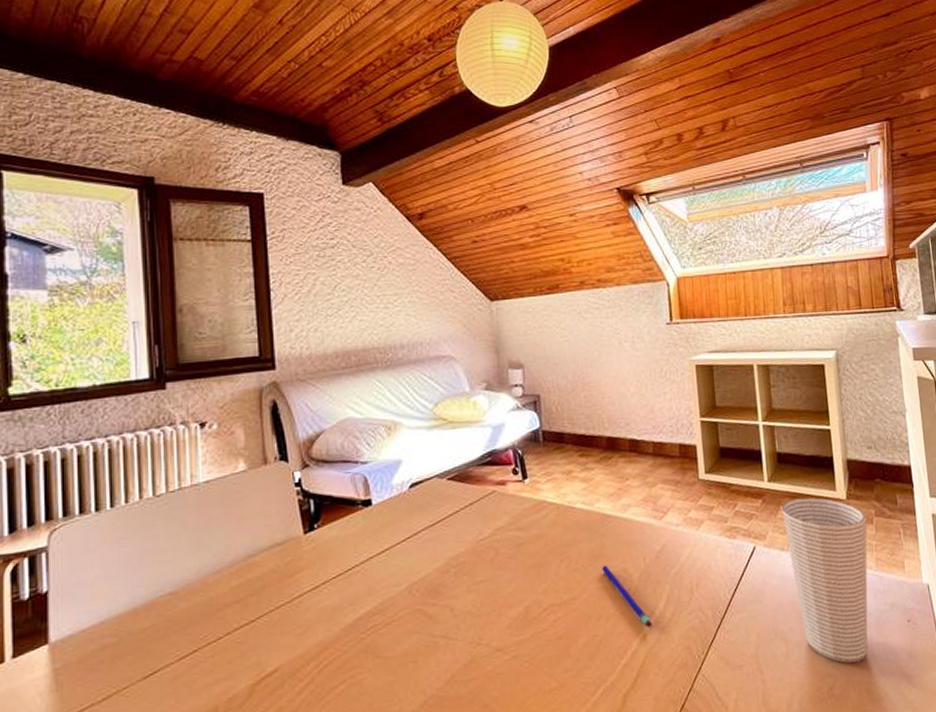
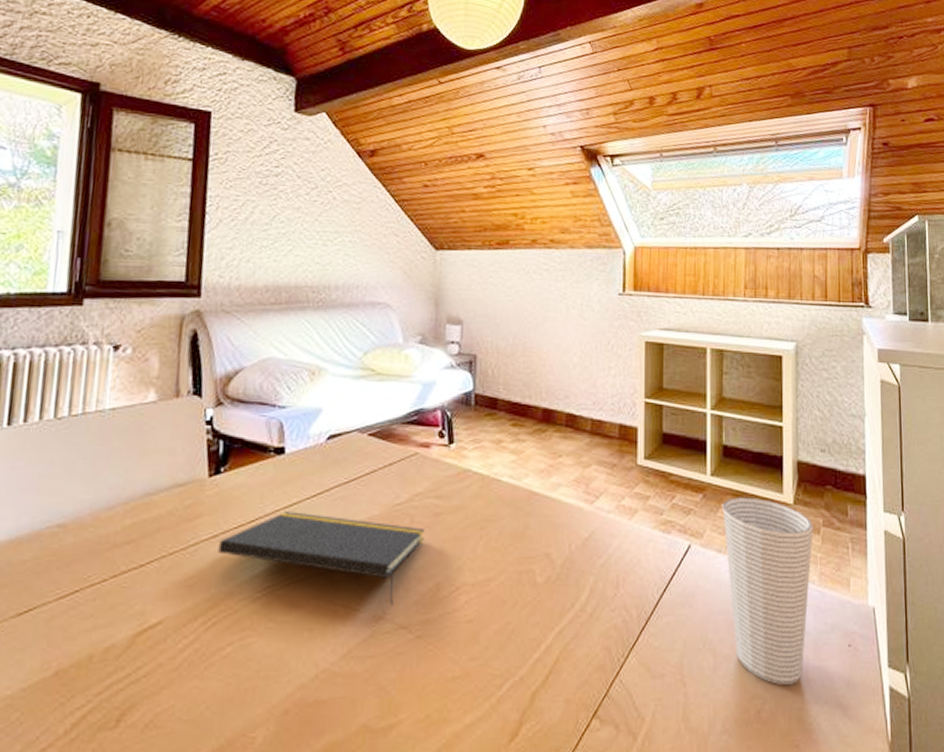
notepad: none [320,556,510,632] -> present [218,512,424,606]
pen: present [602,565,652,629] -> none [523,547,571,622]

